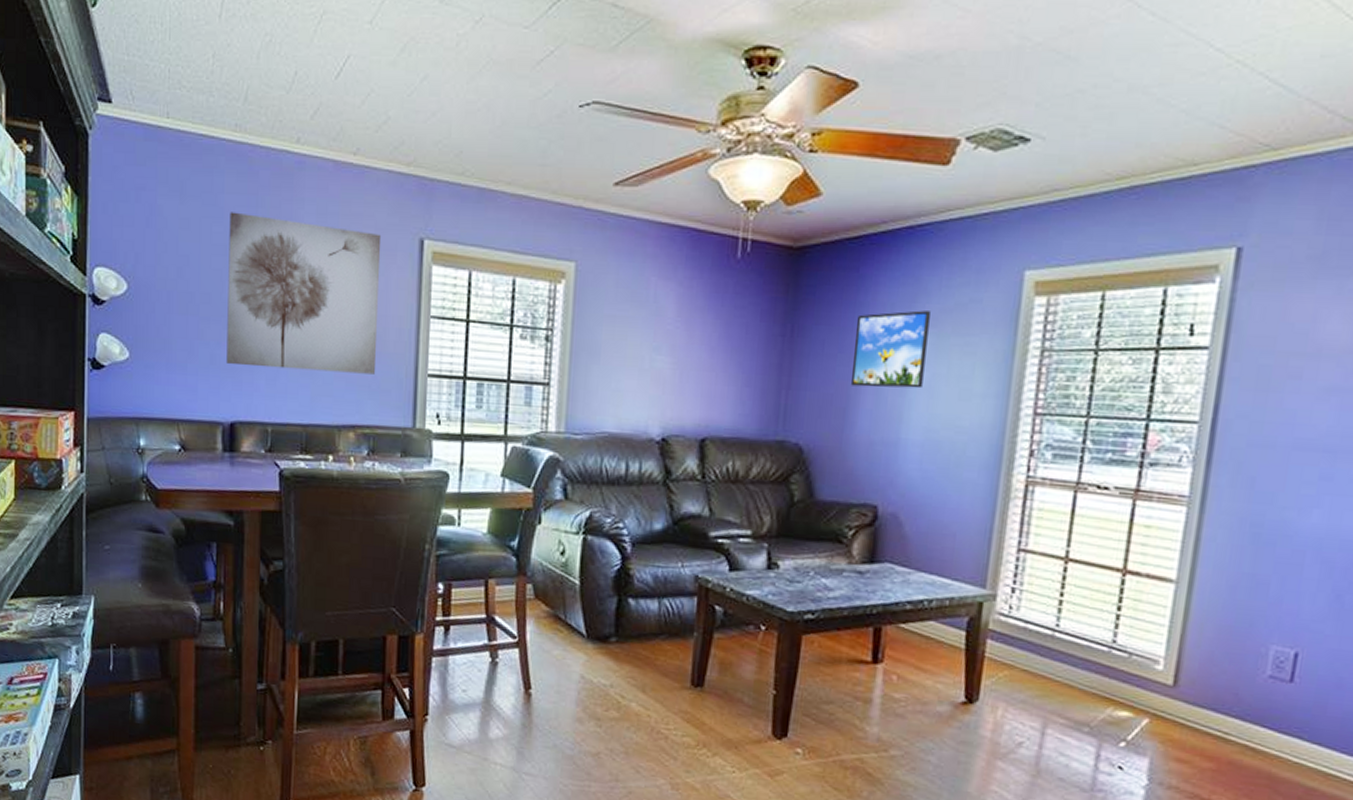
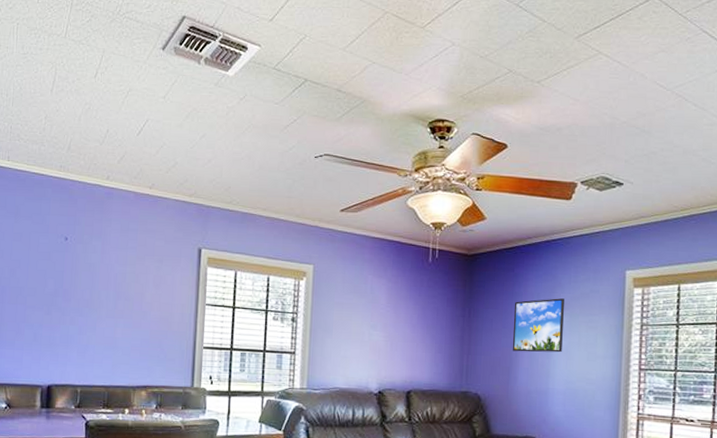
wall art: present [226,212,382,375] -> none [46,228,170,347]

